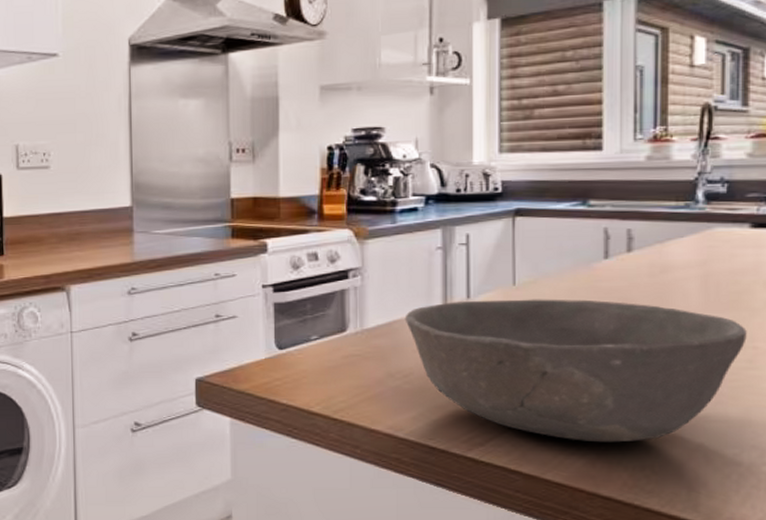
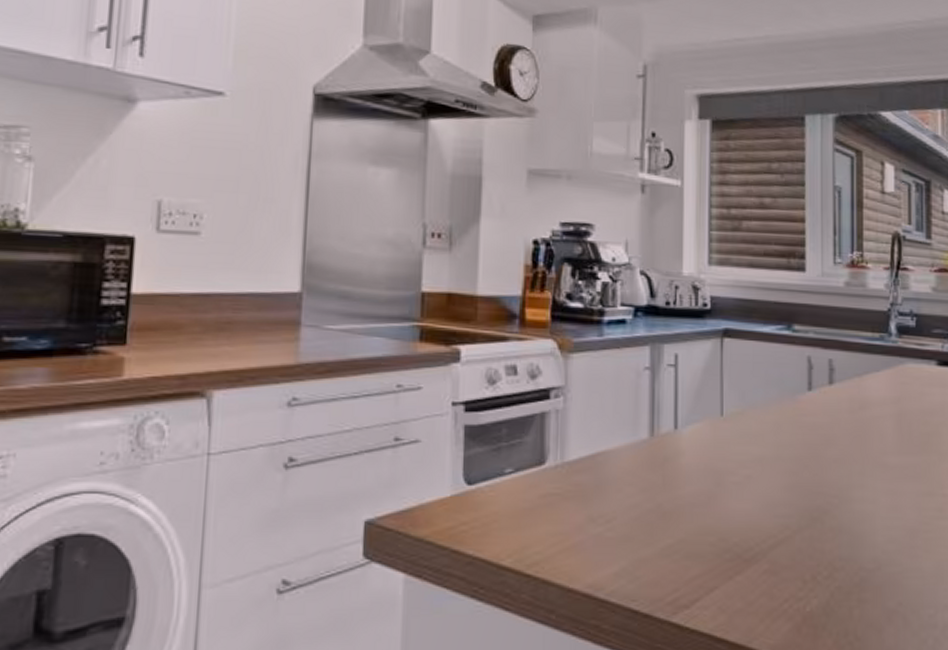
bowl: present [405,299,747,443] -> none [609,431,937,603]

